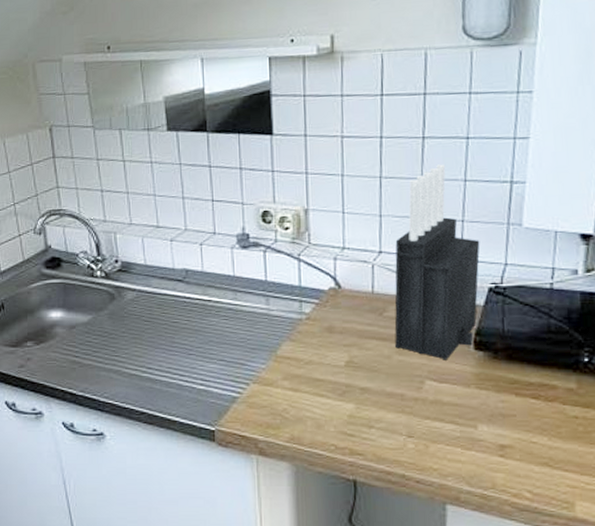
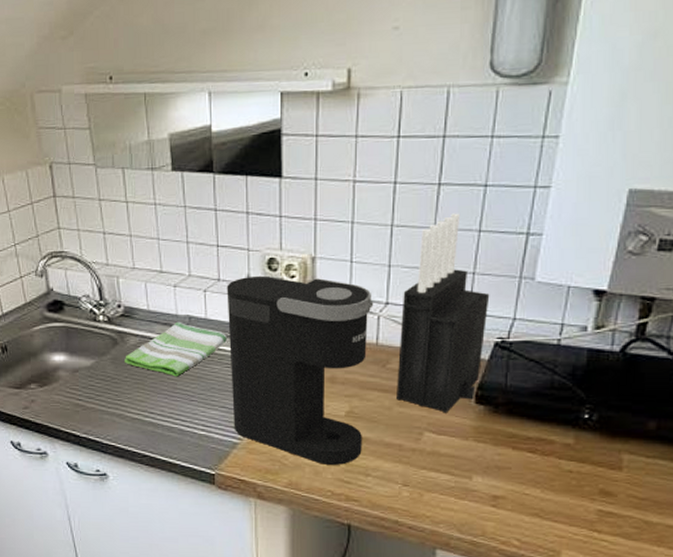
dish towel: none [122,275,224,331] -> present [125,321,227,377]
coffee maker: none [222,228,367,417] -> present [227,275,374,465]

